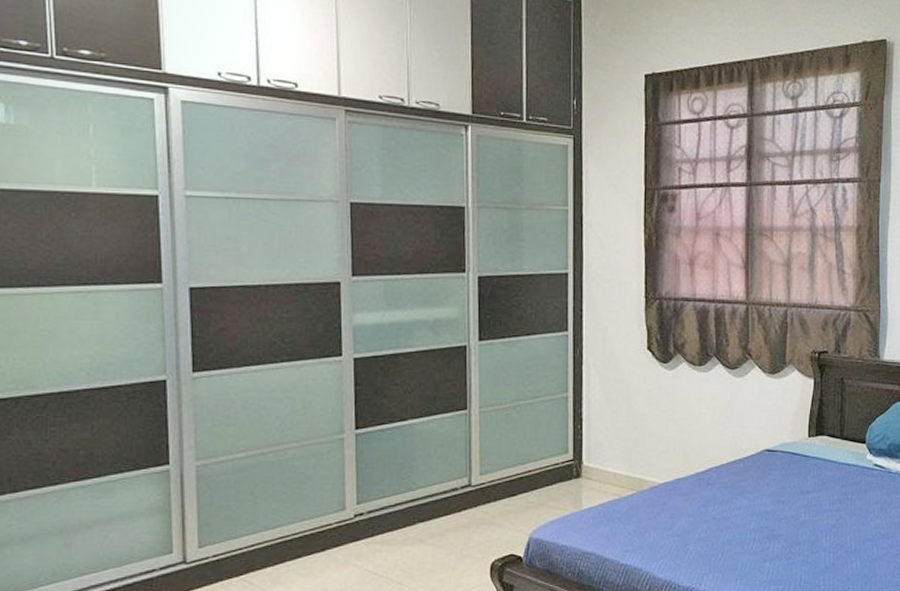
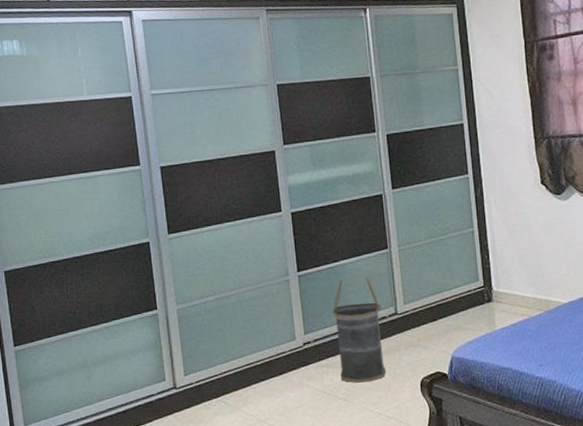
basket: none [393,441,454,564] -> present [332,277,386,383]

